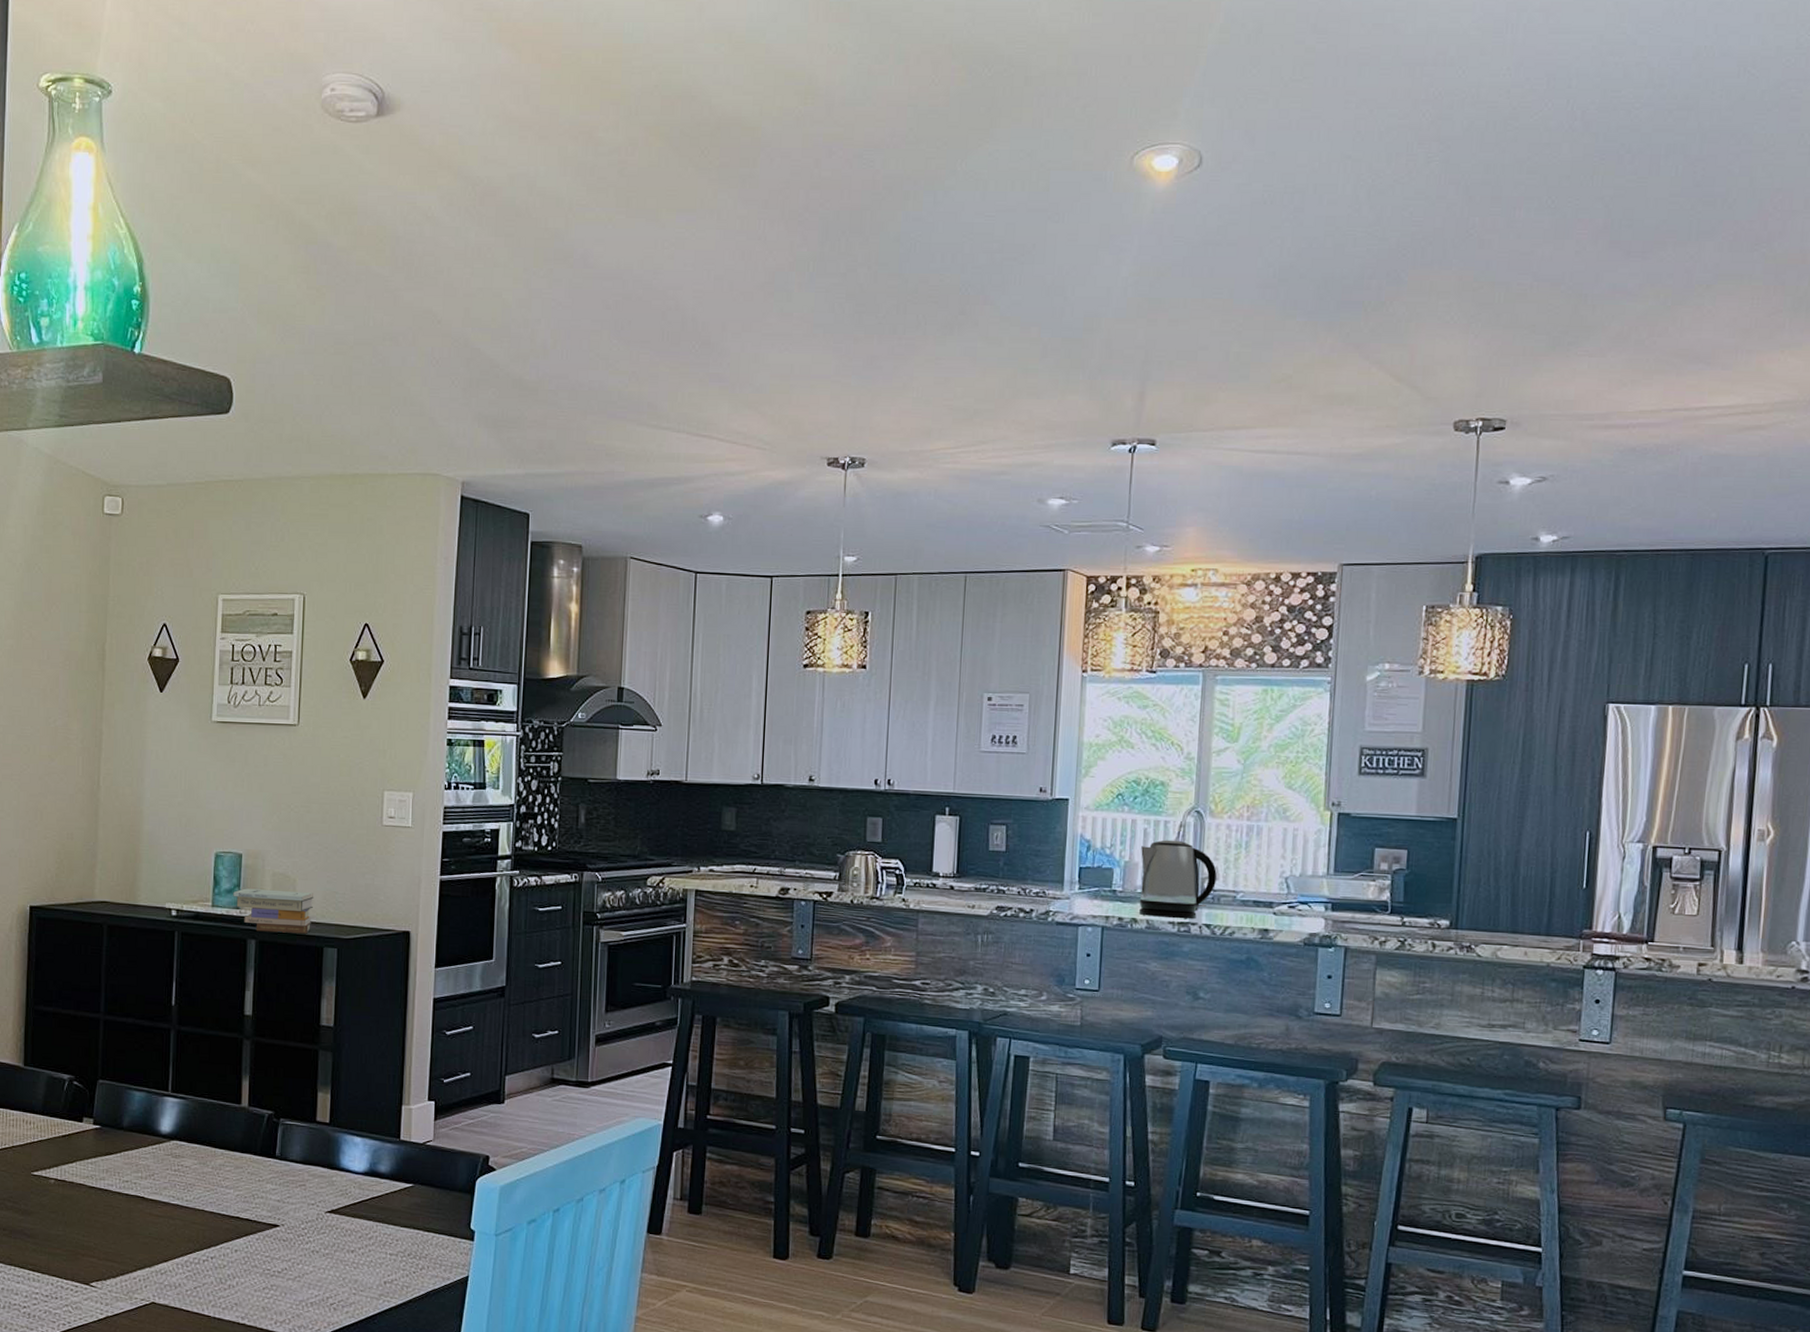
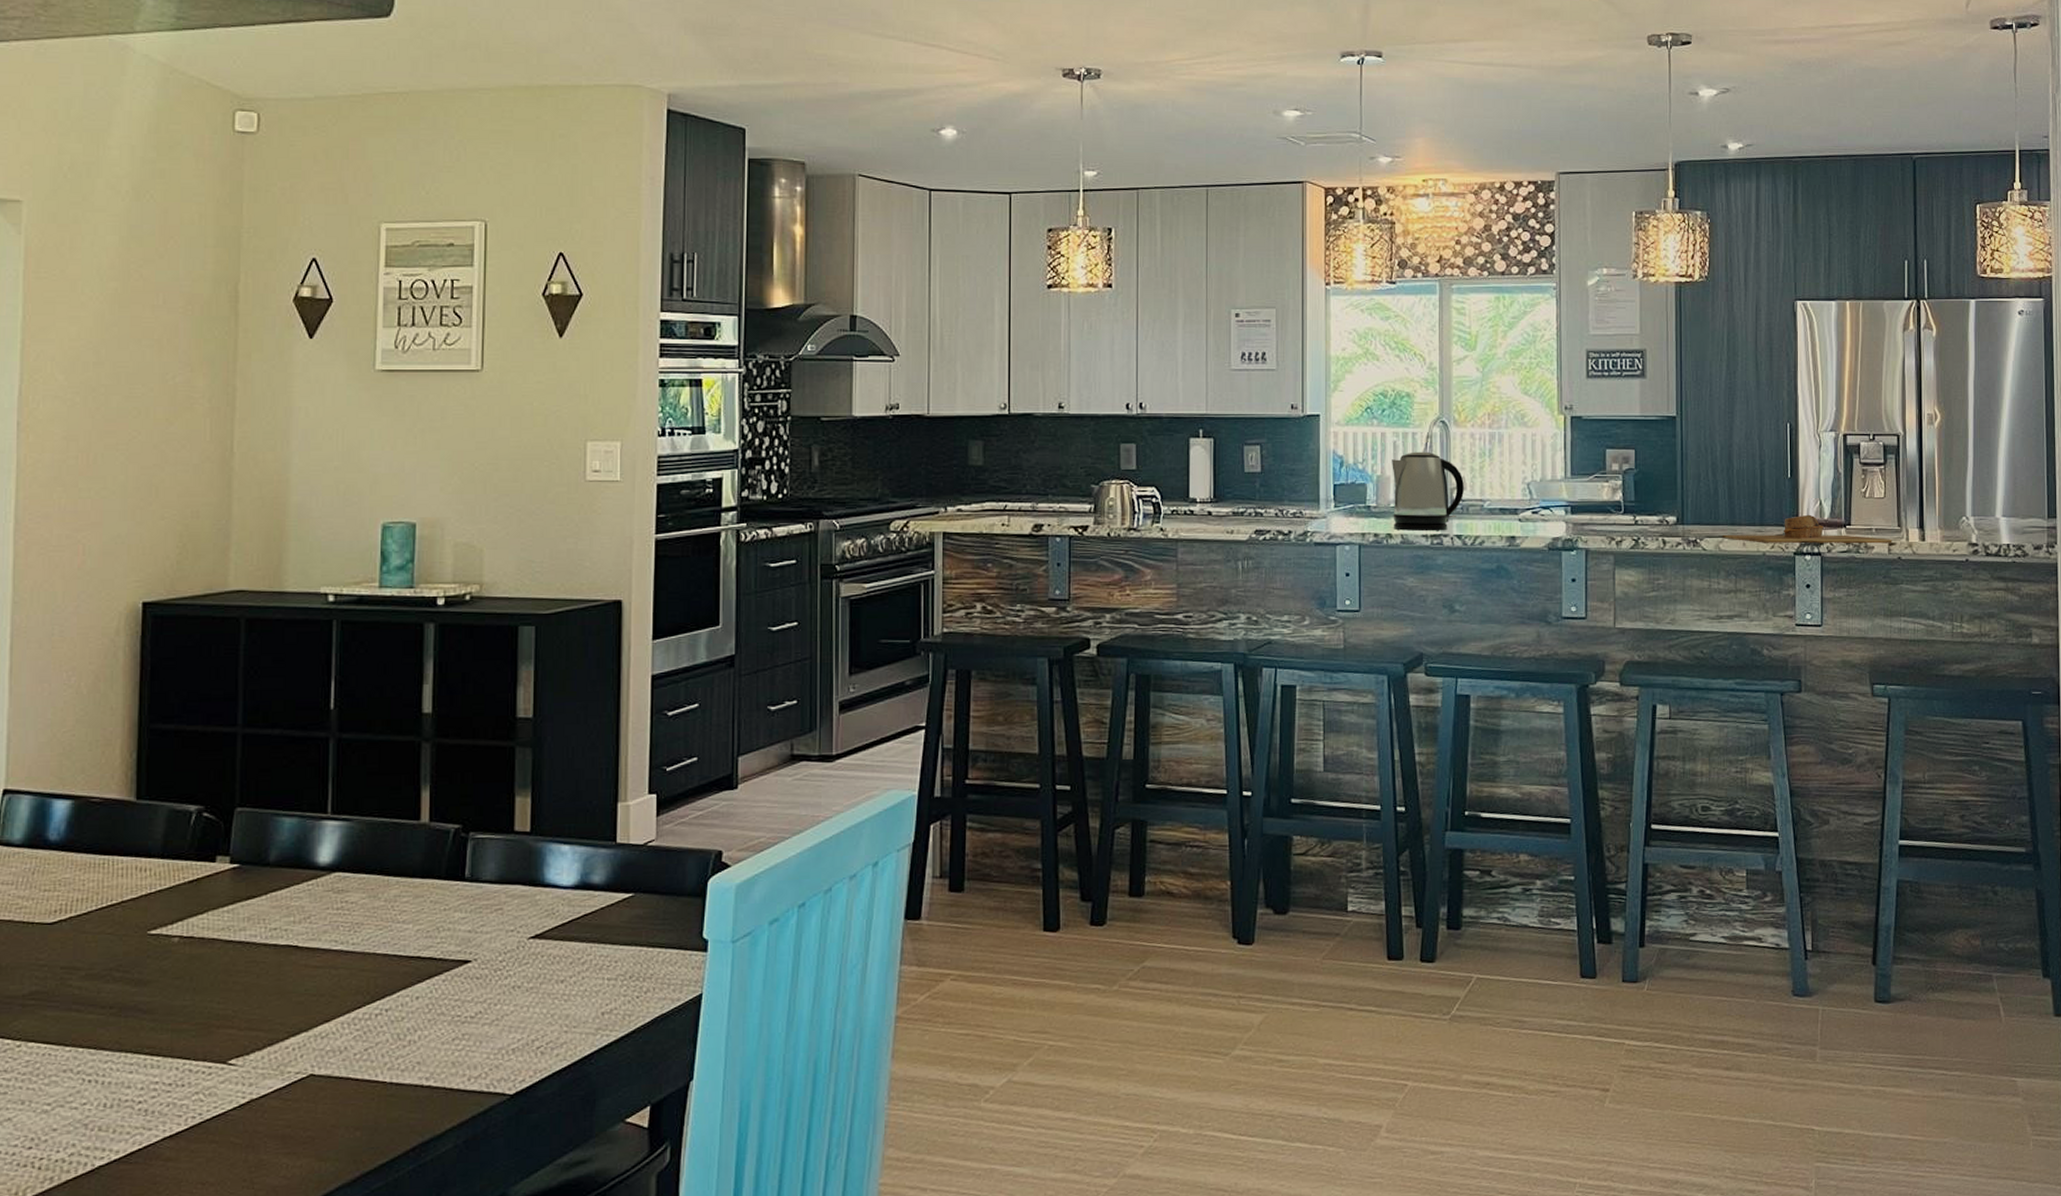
books: present [233,888,314,934] -> none [405,562,506,613]
cutting board: none [1500,927,1703,964] -> present [1722,514,1892,544]

